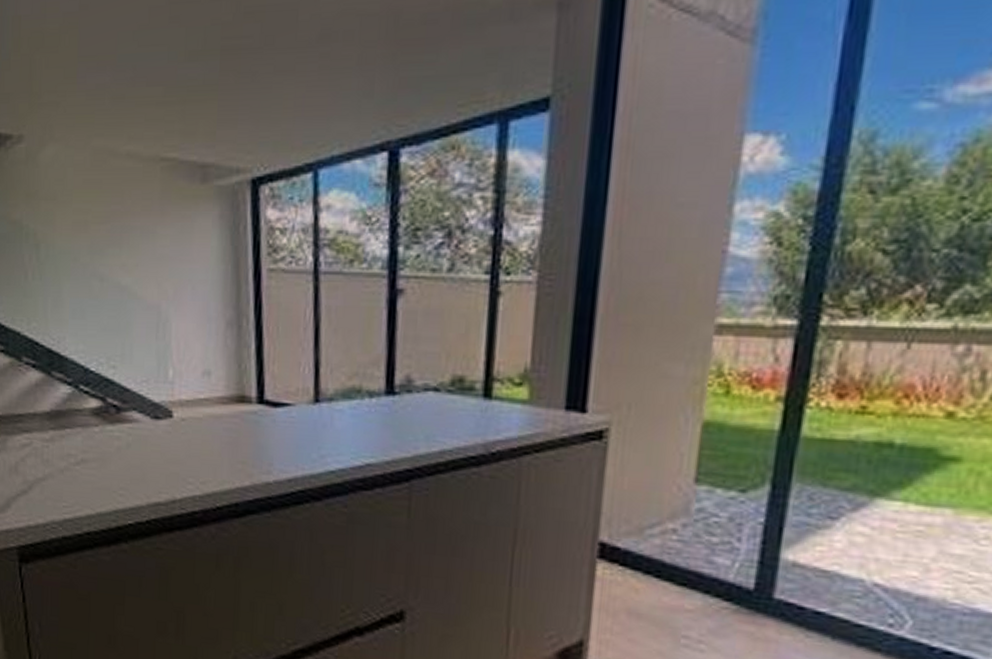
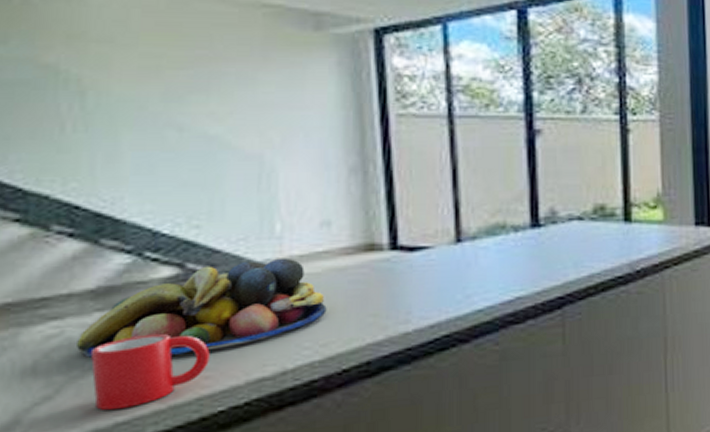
fruit bowl: none [40,401,206,473] -> present [77,257,327,358]
mug: none [49,453,123,509] -> present [91,333,210,410]

